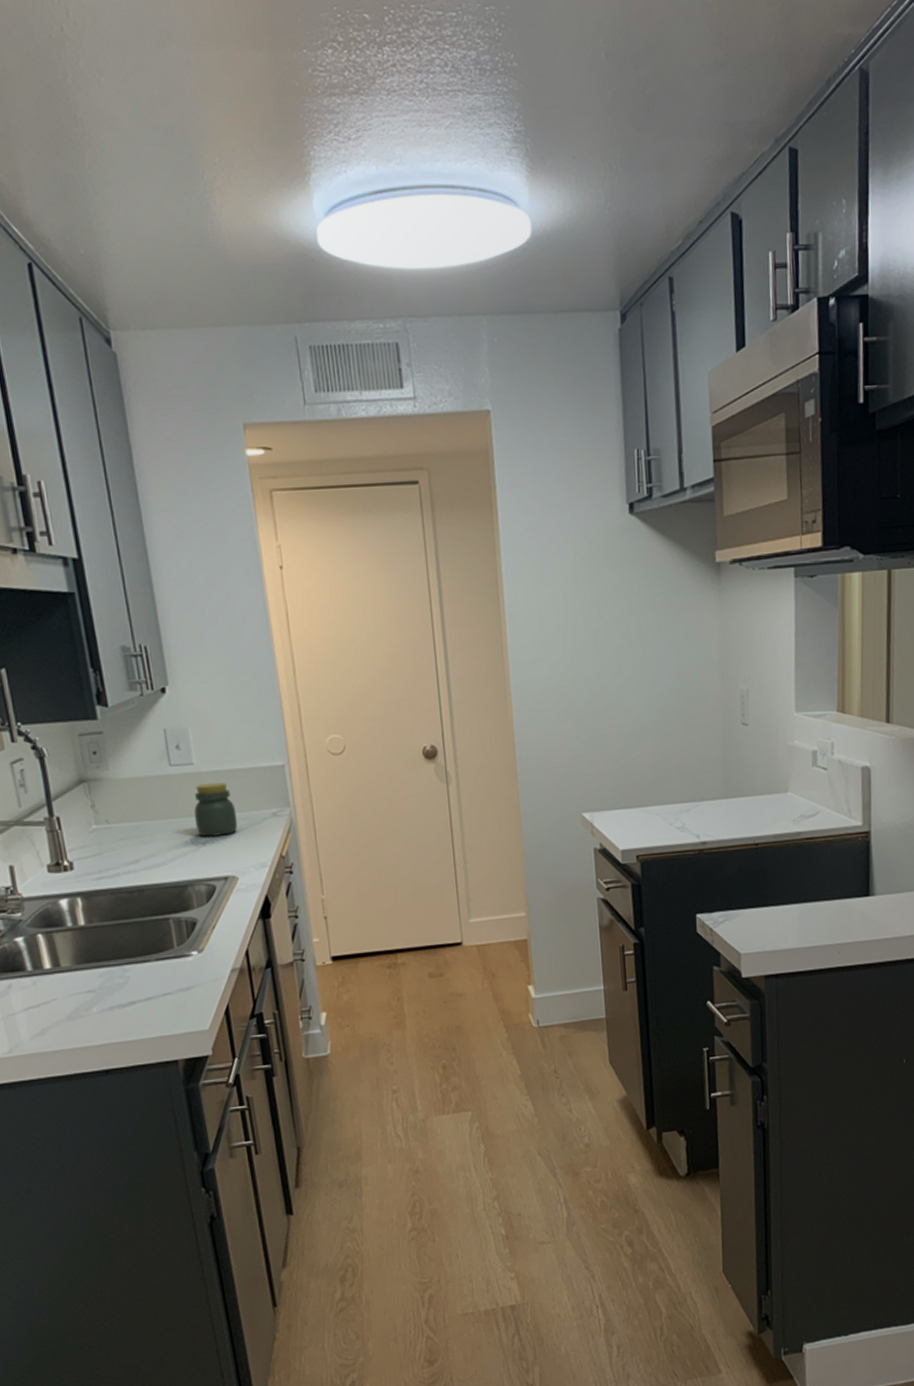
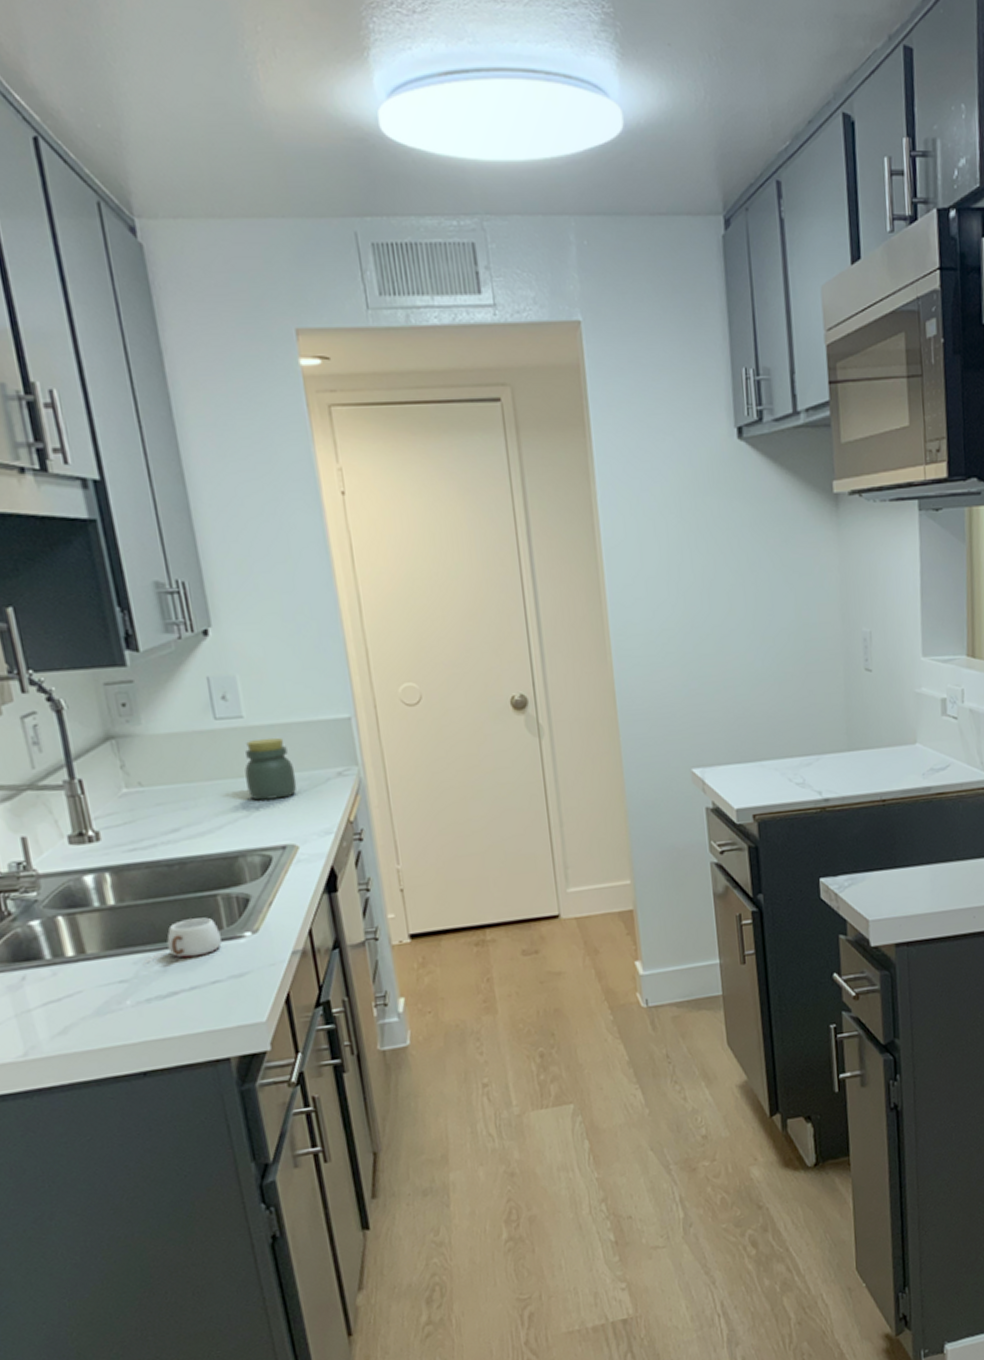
mug: none [107,938,173,977] -> present [143,917,223,964]

